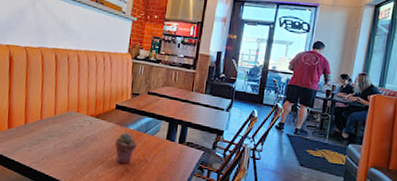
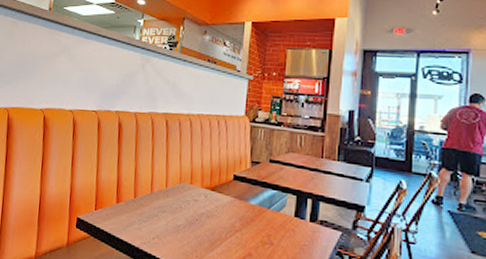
potted succulent: present [114,132,137,164] -> none [234,208,260,247]

